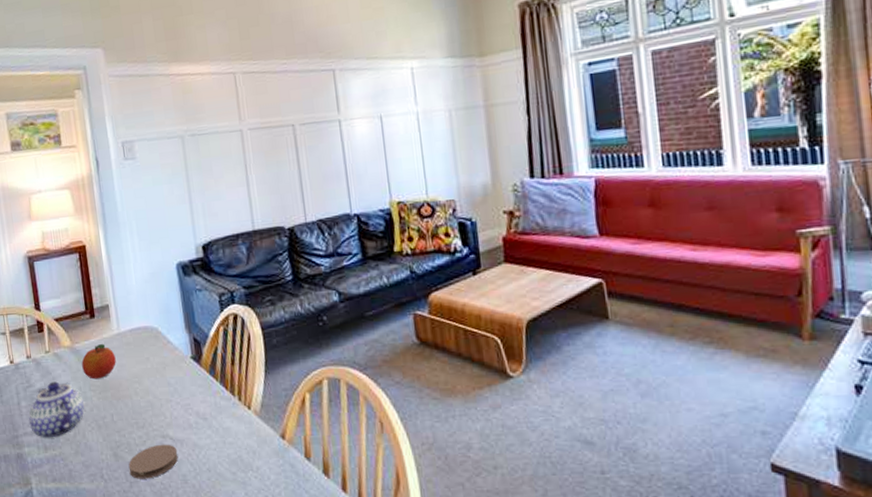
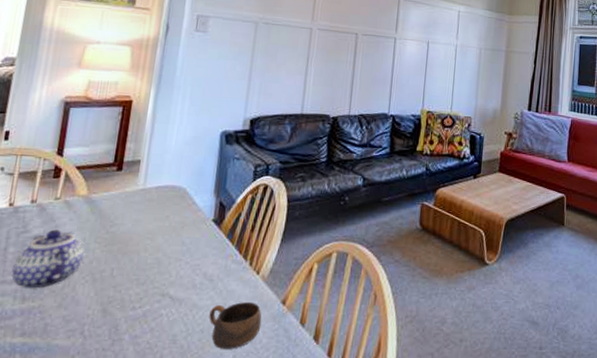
fruit: present [81,343,116,380] -> none [92,196,134,232]
coaster: present [128,444,179,479] -> none [114,302,174,337]
cup: none [211,439,266,487] -> present [209,302,262,349]

